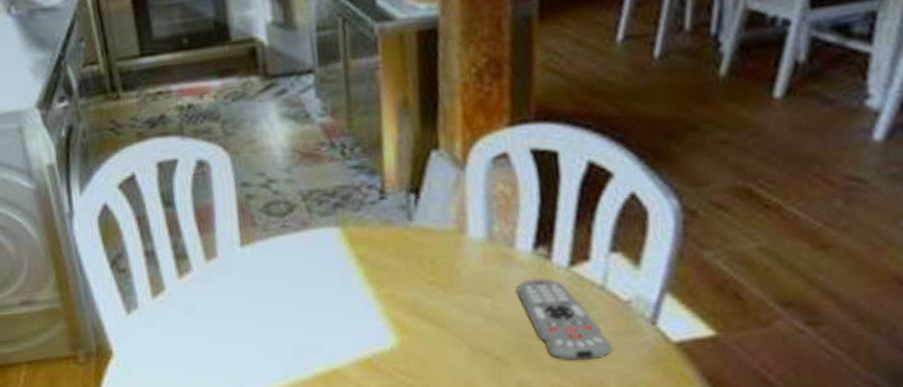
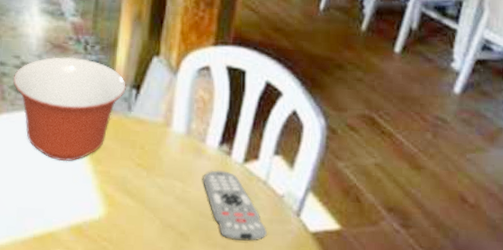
mixing bowl: none [260,165,402,289] -> present [13,56,126,162]

